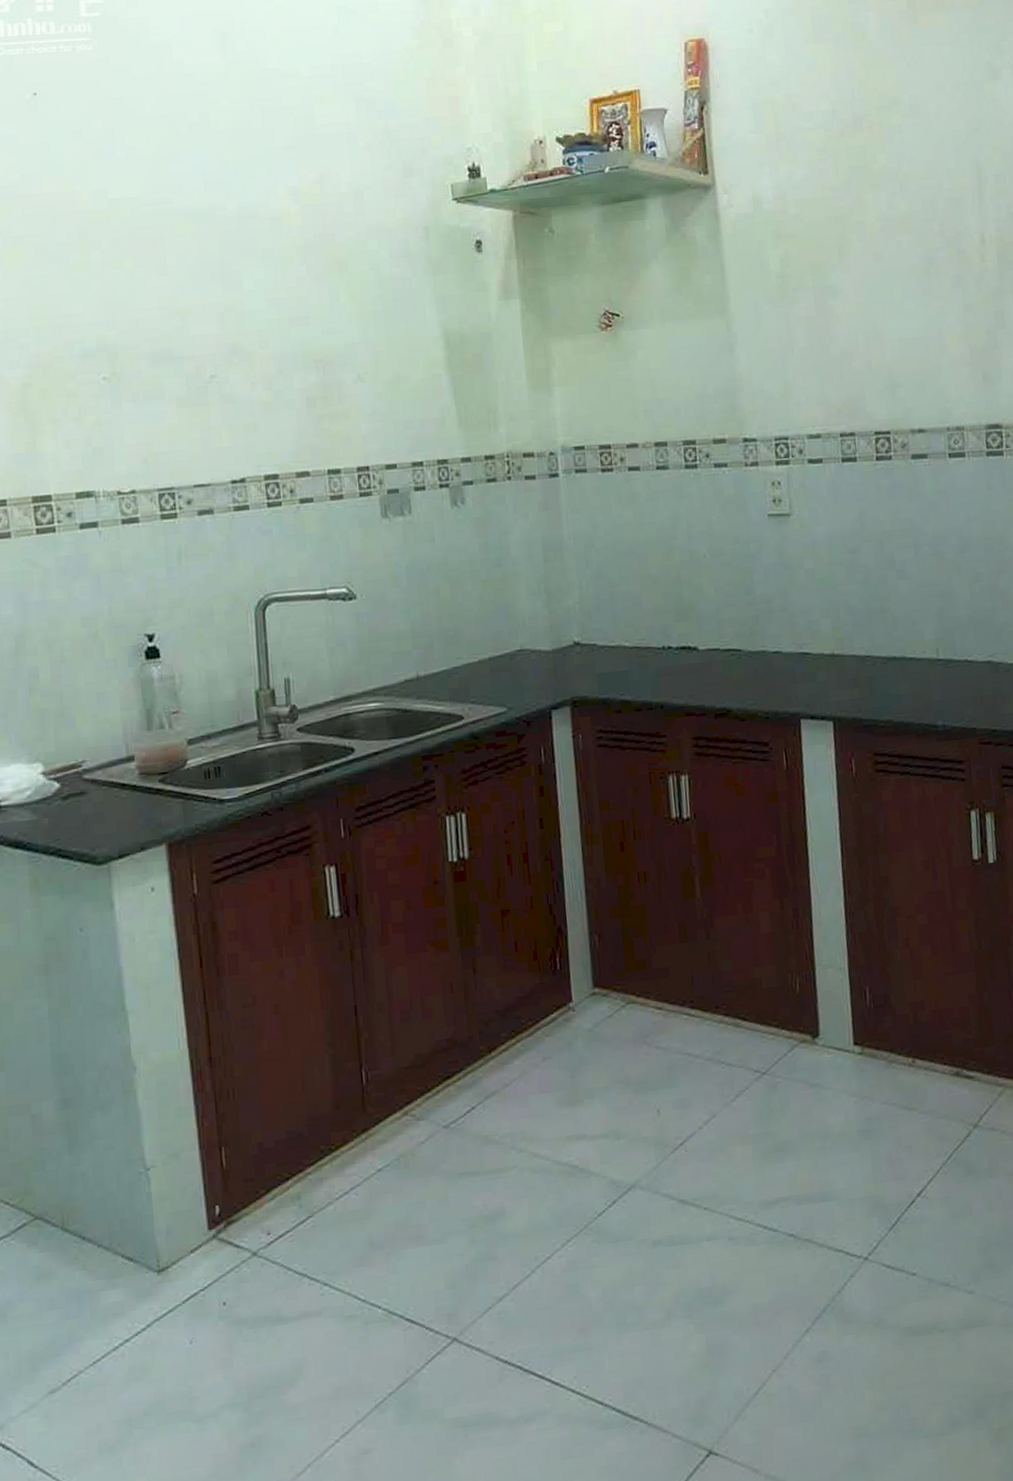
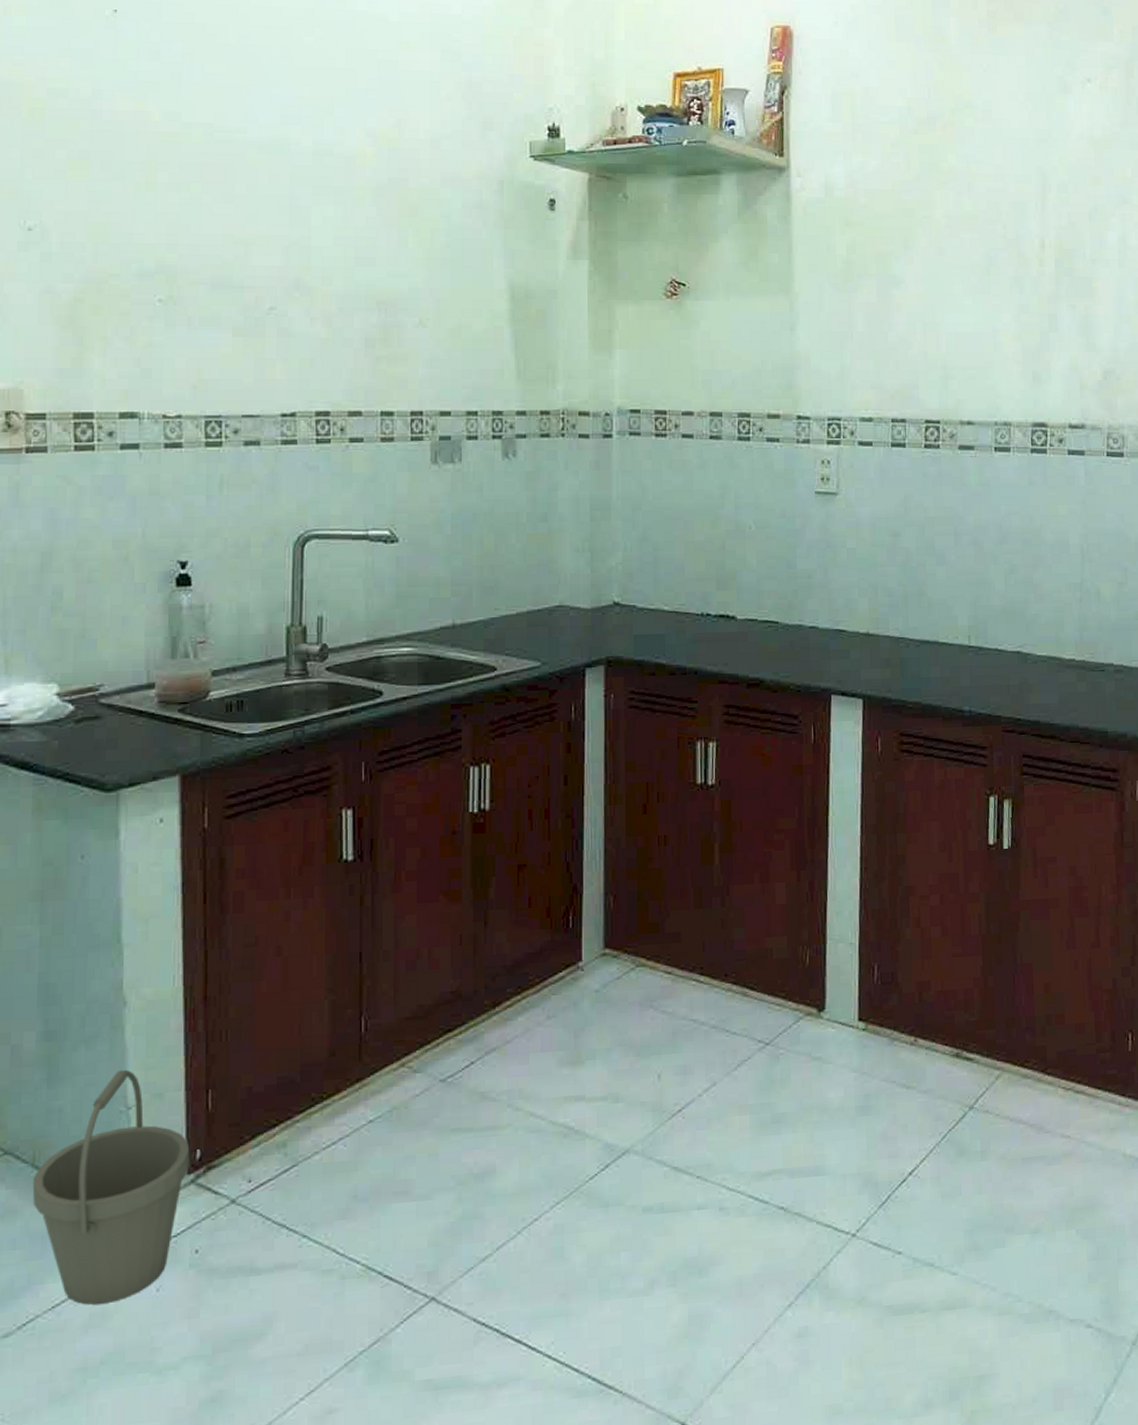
bucket: none [63,1132,210,1359] -> present [32,1069,190,1305]

